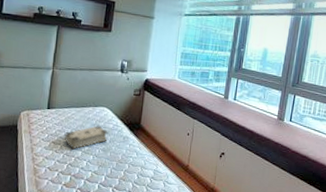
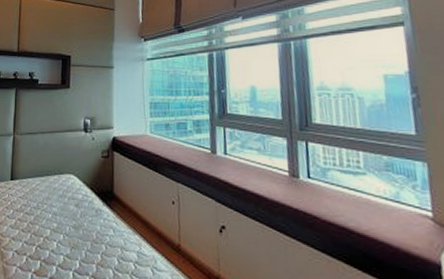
book: present [65,125,108,150] -> none [31,196,78,228]

